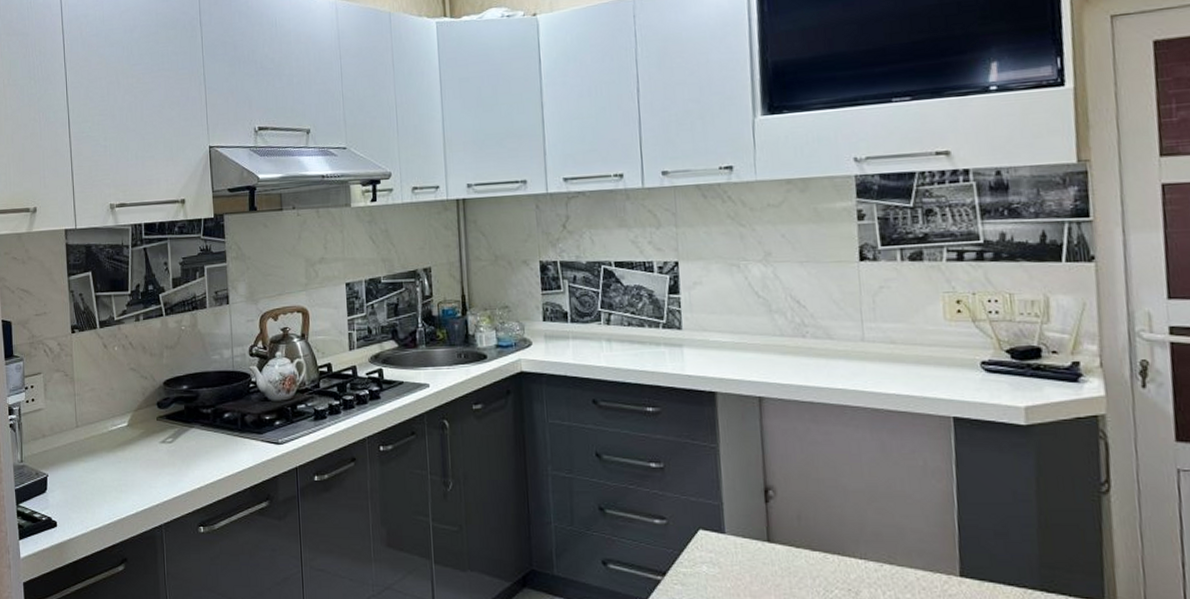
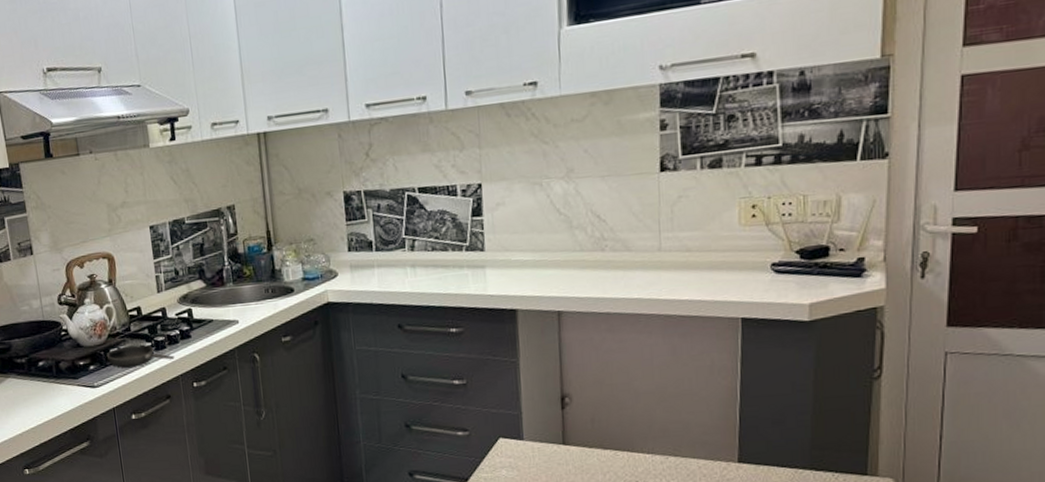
frying pan: none [294,402,362,426] -> present [107,344,175,368]

